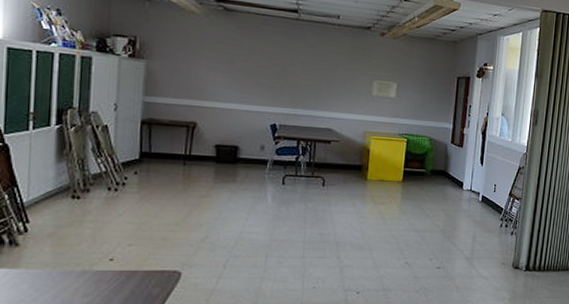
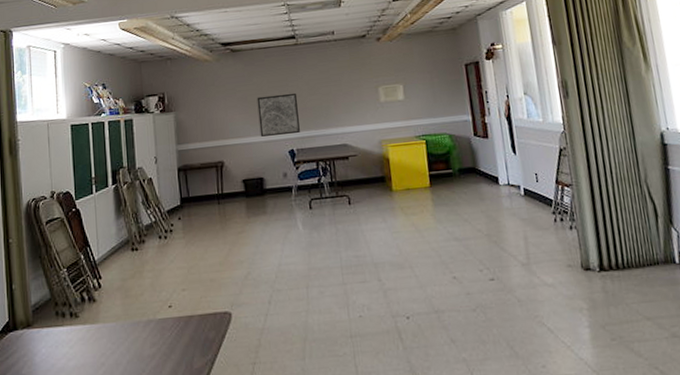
wall art: none [242,64,288,110] -> present [257,93,300,137]

